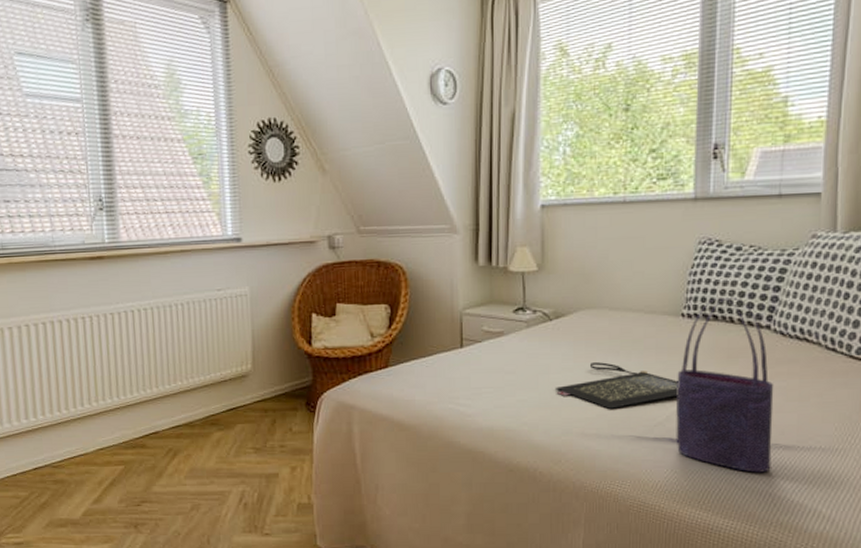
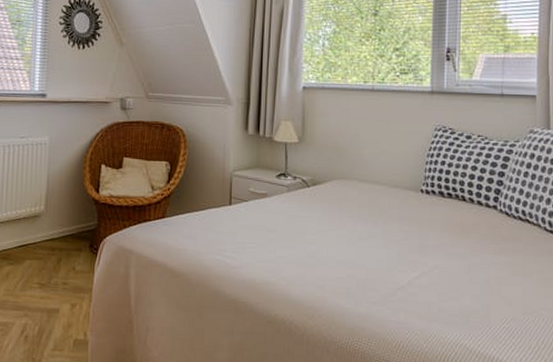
clutch bag: present [554,362,678,409] -> none [310,227,418,271]
tote bag: present [676,297,774,473] -> none [416,178,502,340]

